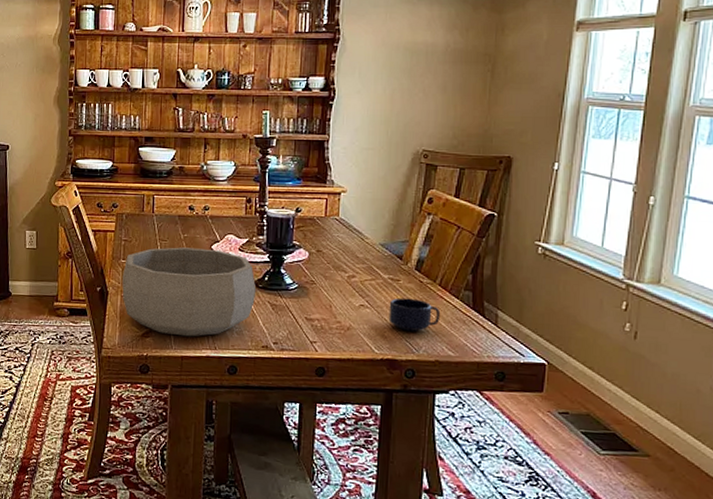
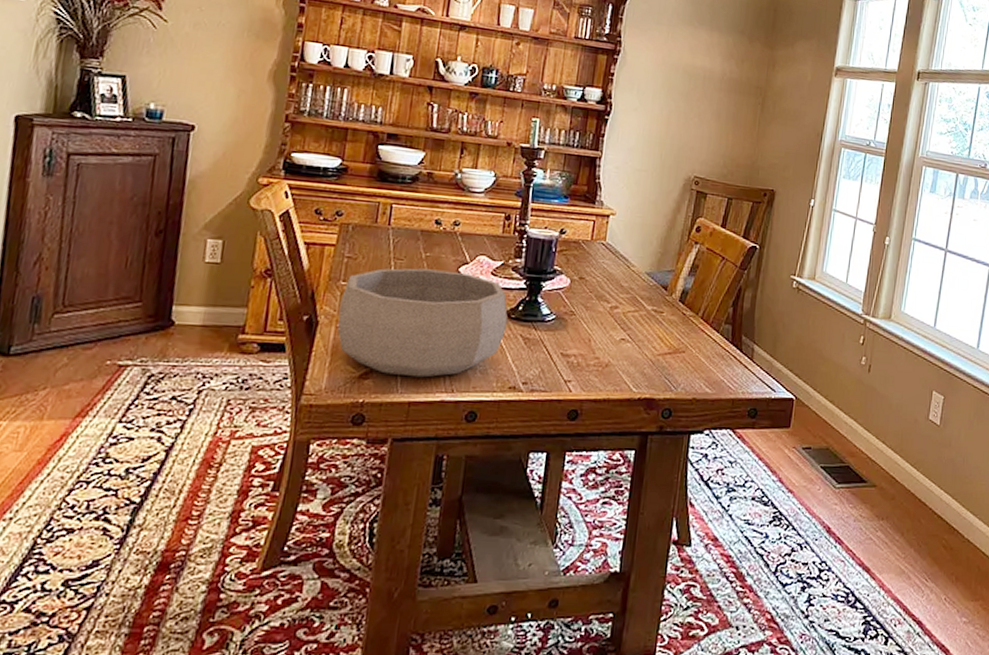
mug: present [388,297,441,331] -> none [649,331,701,367]

